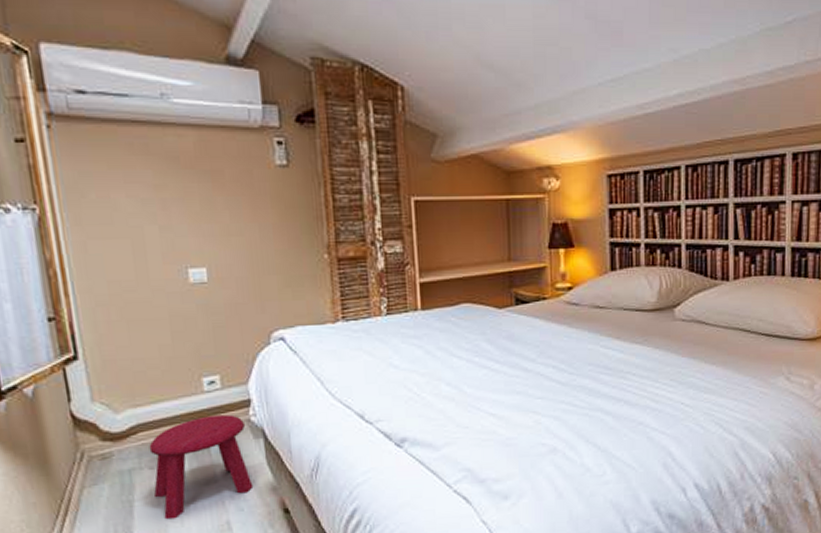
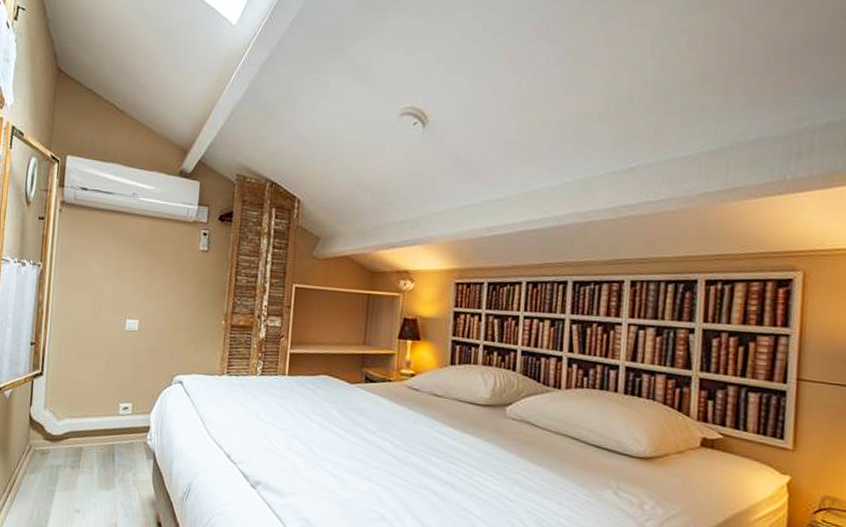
stool: present [149,414,254,520] -> none [70,434,143,513]

